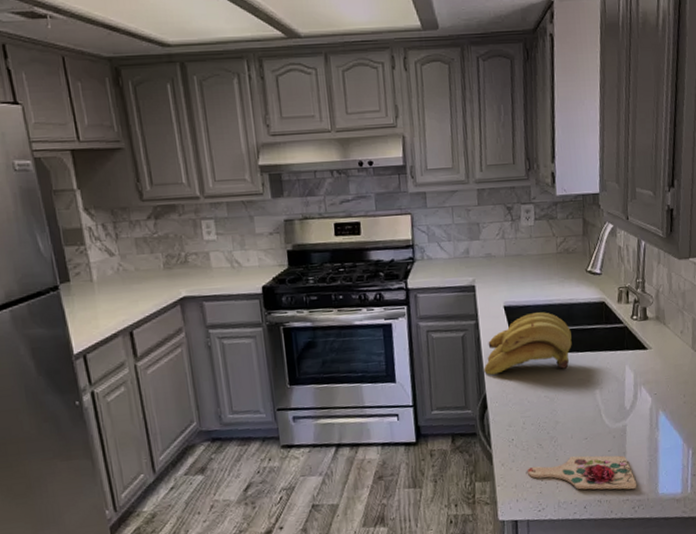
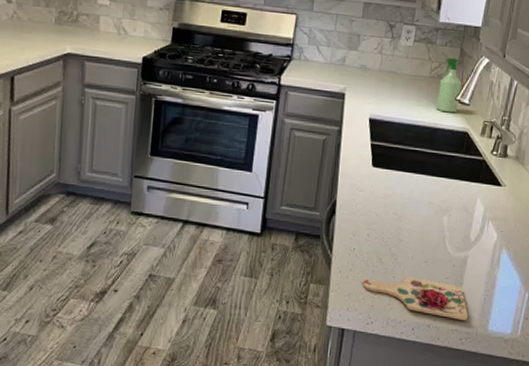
banana bunch: present [484,312,572,375] -> none [339,130,430,190]
spray bottle: none [568,229,590,286] -> present [435,57,461,113]

